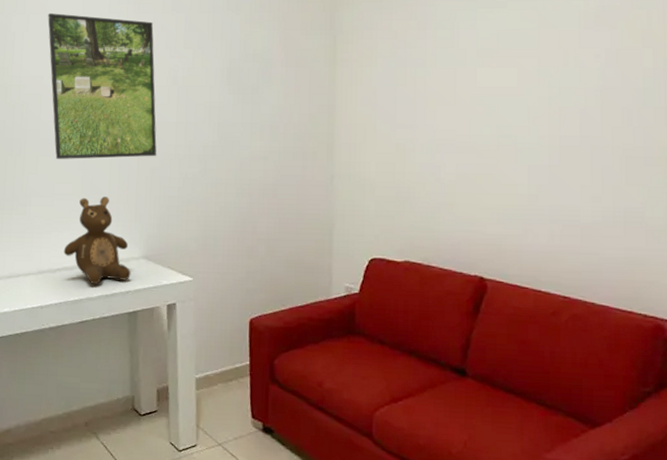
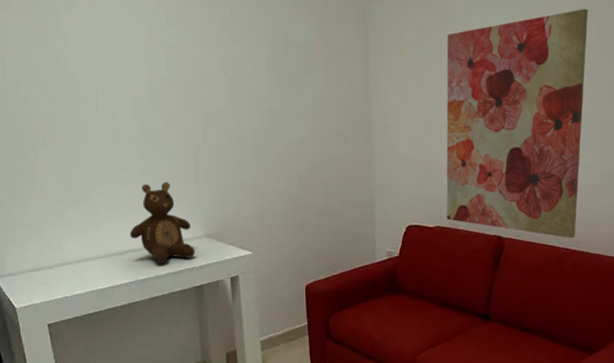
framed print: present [48,13,157,159] -> none [98,9,213,149]
wall art: none [417,15,601,285] -> present [446,9,589,239]

